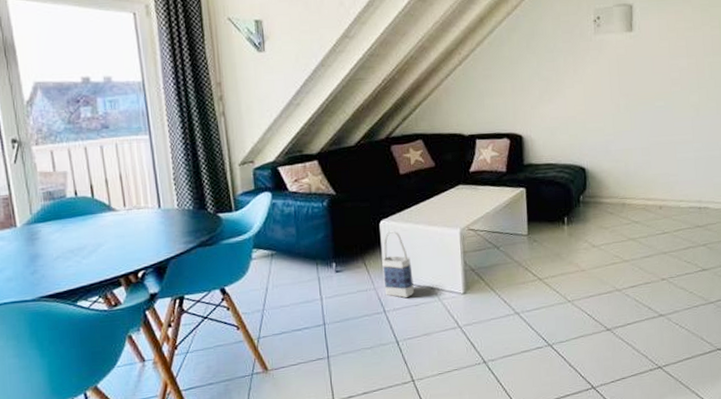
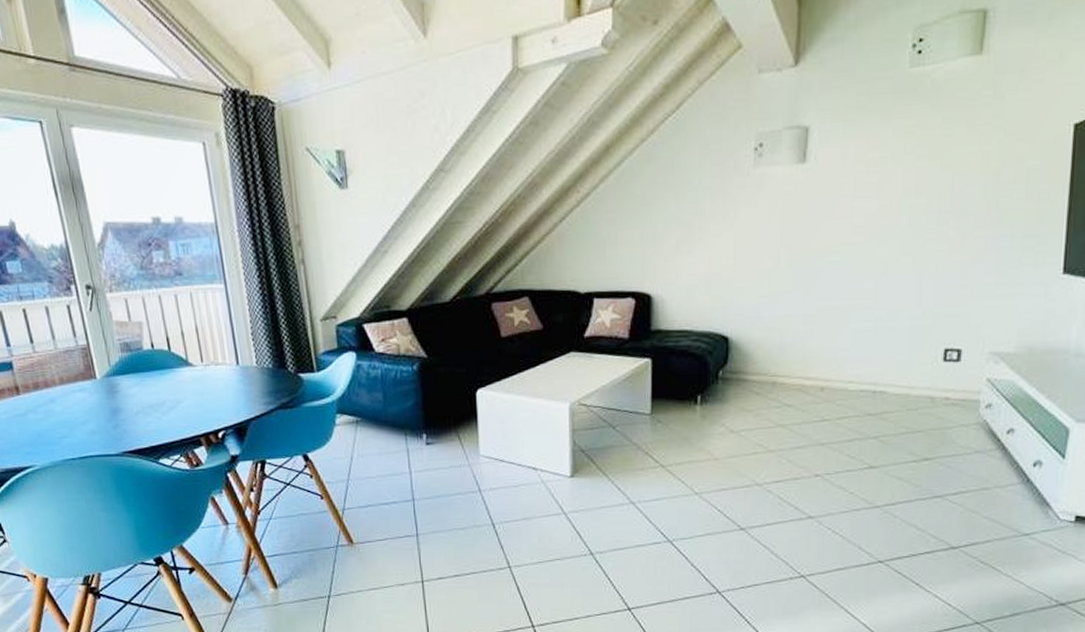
bag: present [382,231,414,298] -> none [478,402,514,477]

